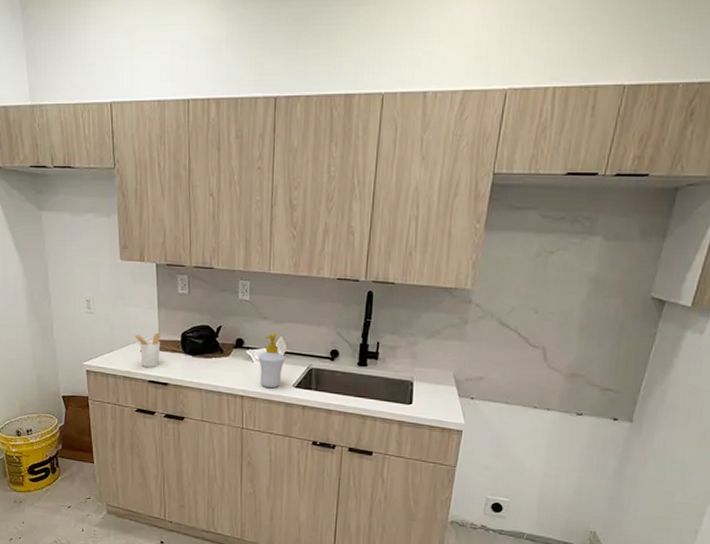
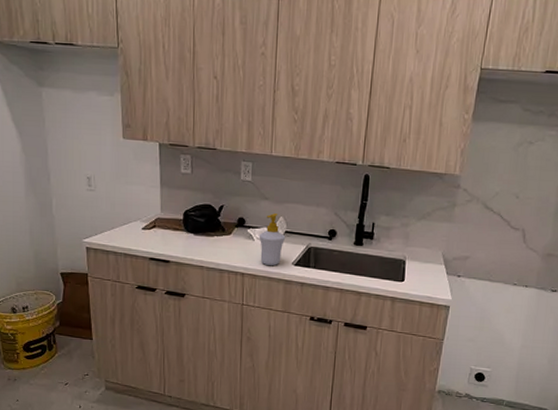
utensil holder: present [133,332,161,368] -> none [135,211,163,246]

